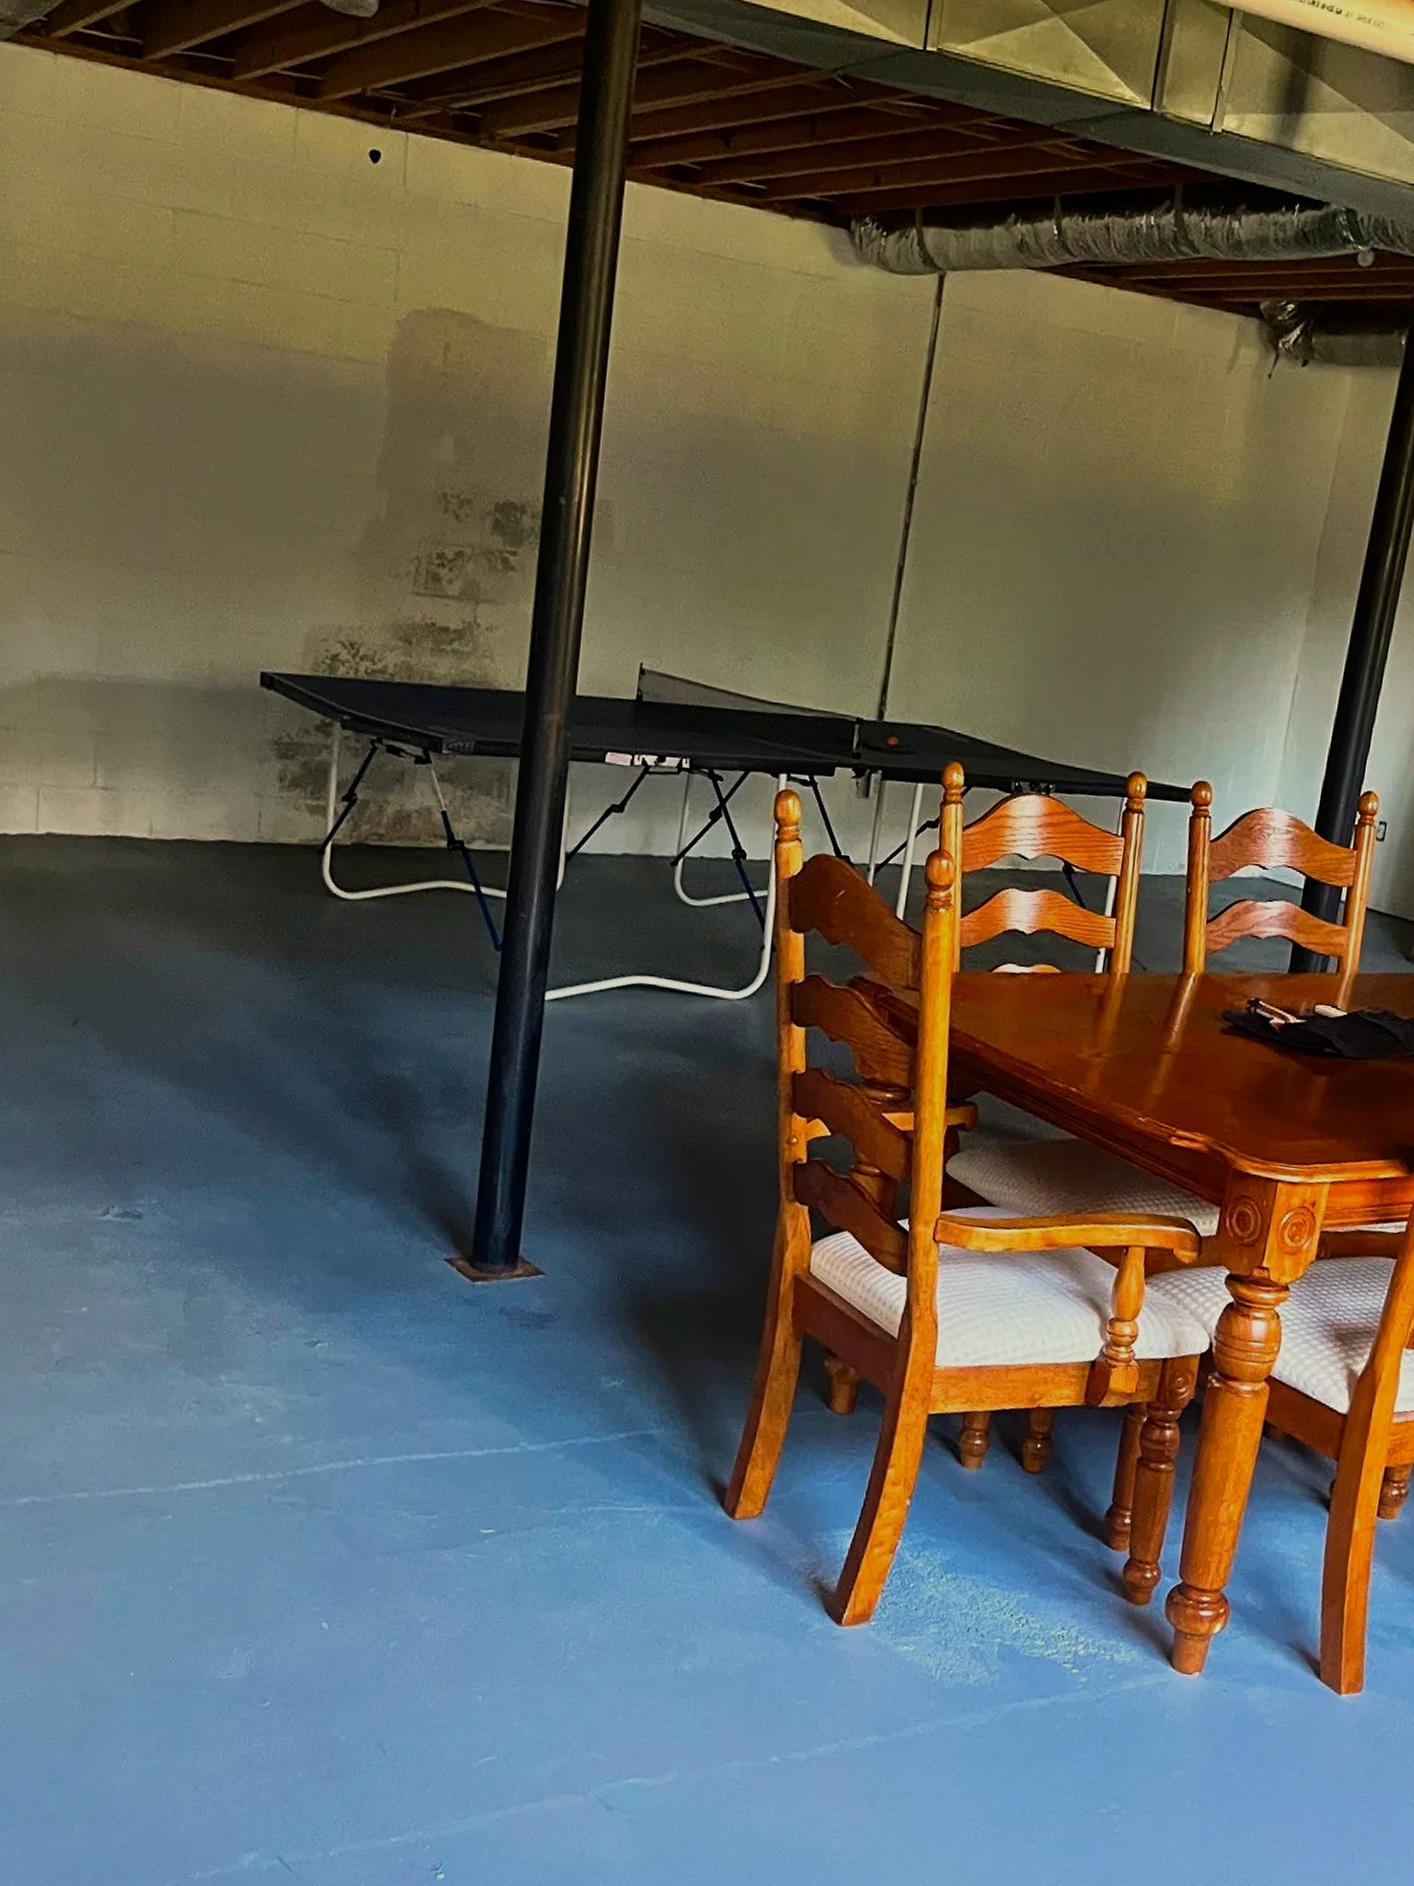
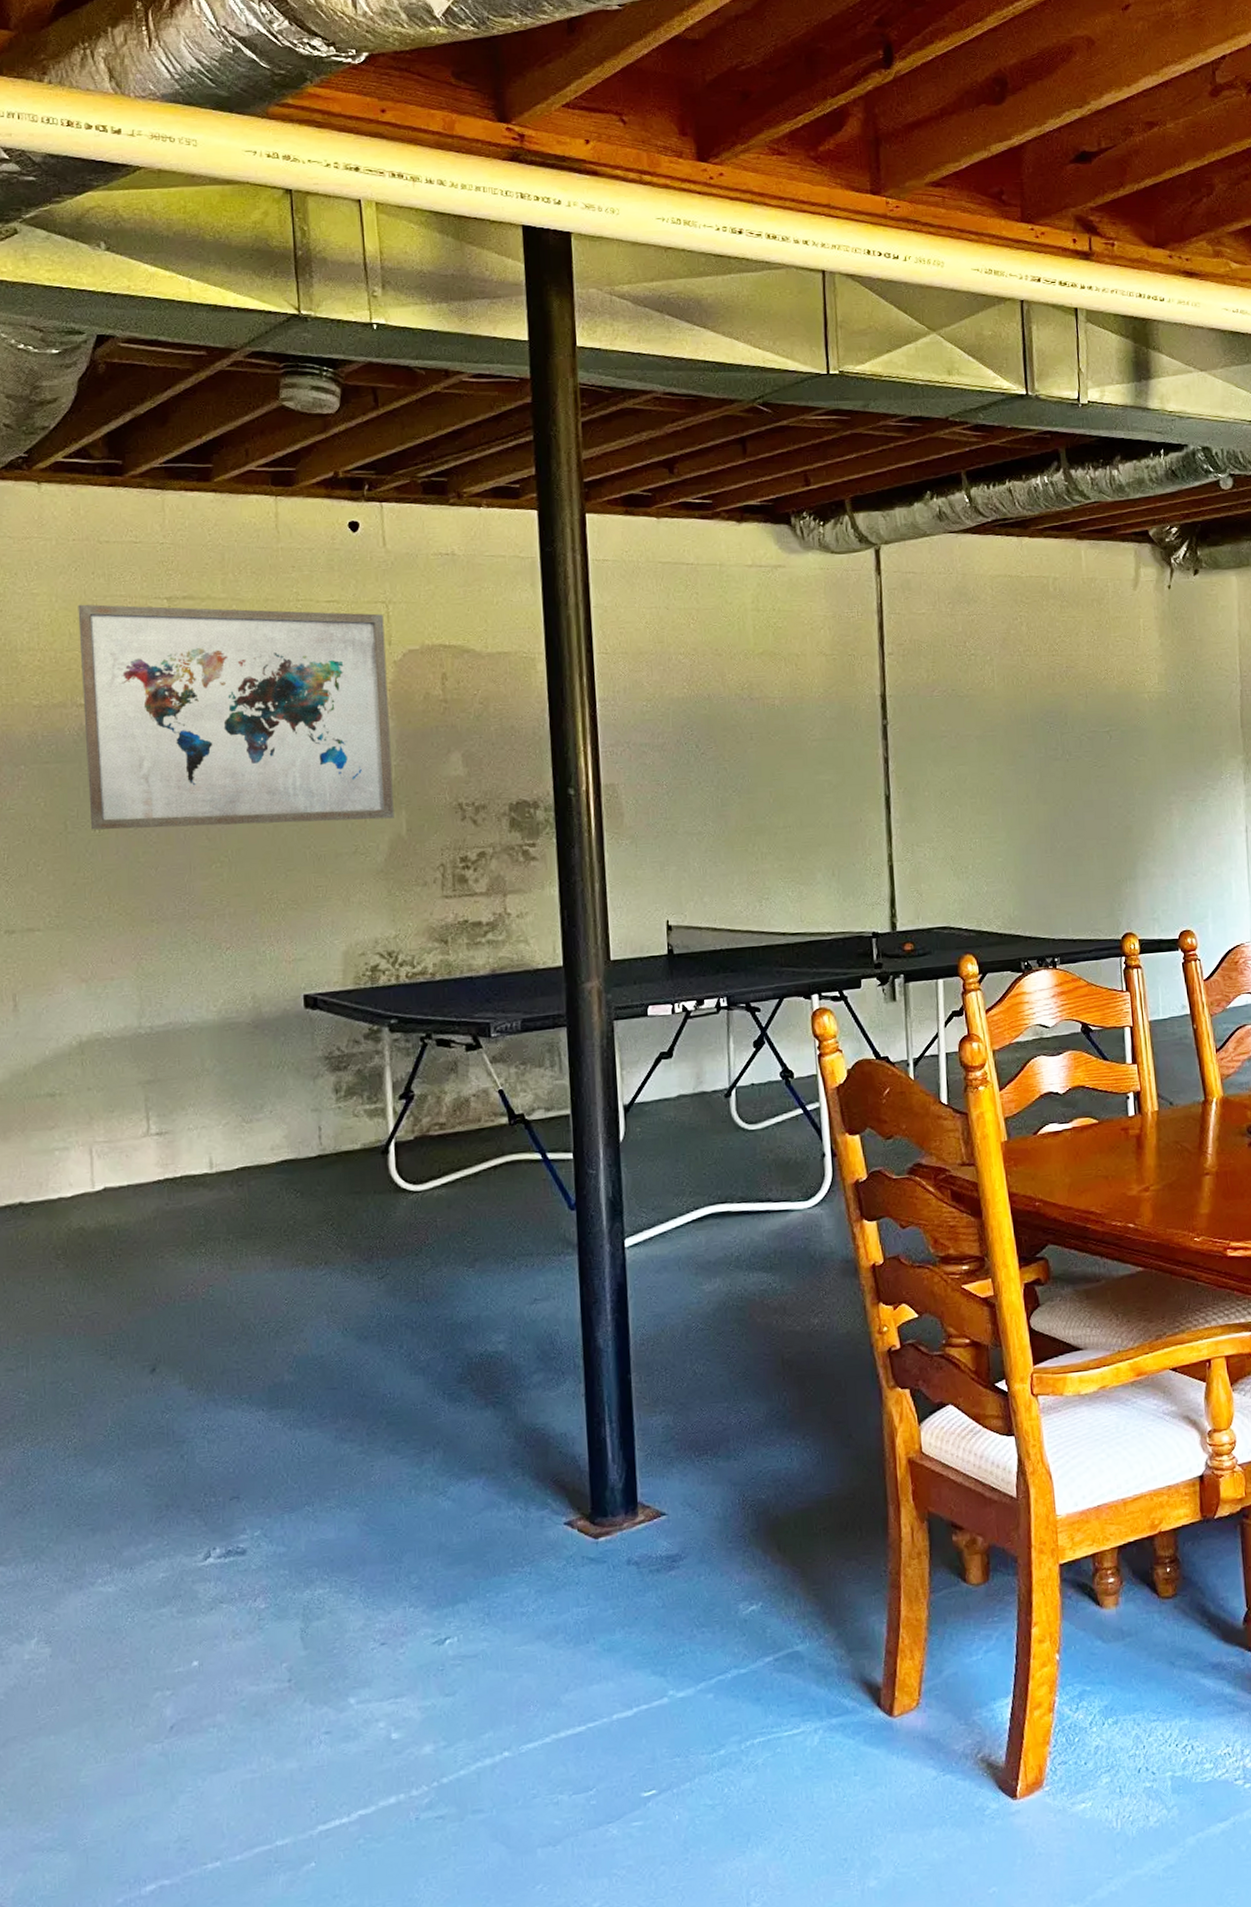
wall art: none [71,201,393,497] -> present [78,604,394,830]

